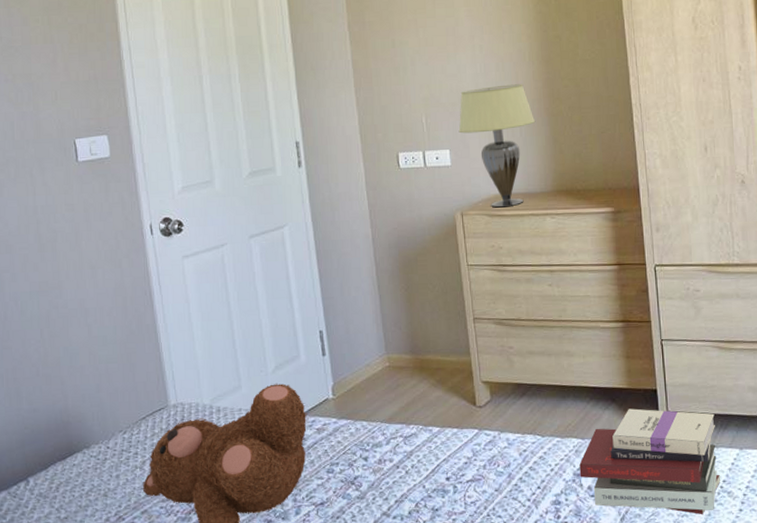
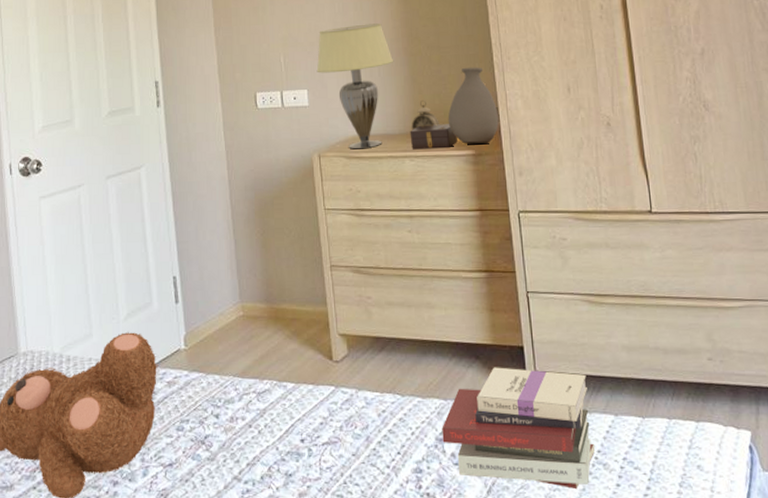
jewelry box: none [551,182,597,208] -> present [410,124,457,150]
alarm clock: none [553,160,580,189] -> present [411,100,439,130]
vase: none [588,127,638,203] -> present [447,67,499,145]

